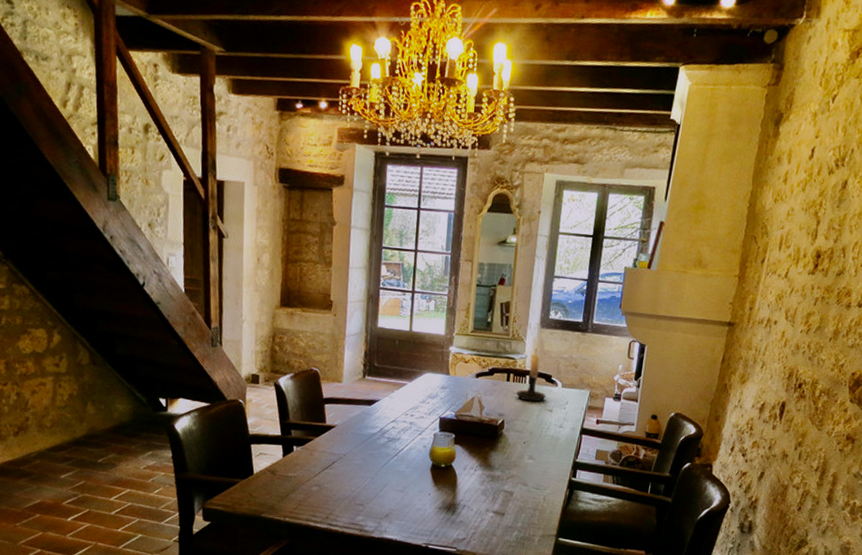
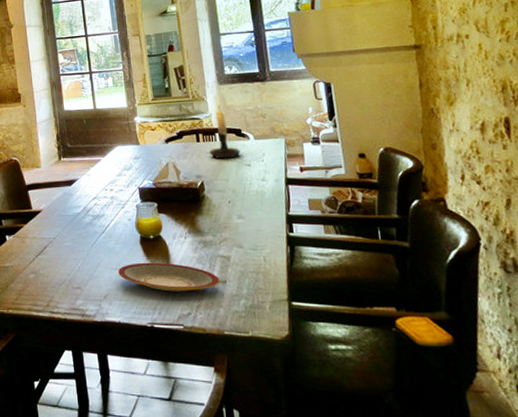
plate: none [403,488,499,519] -> present [118,262,220,292]

